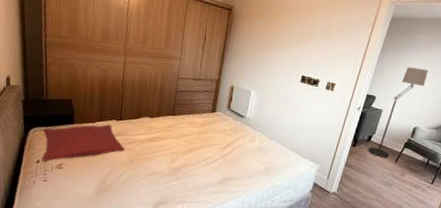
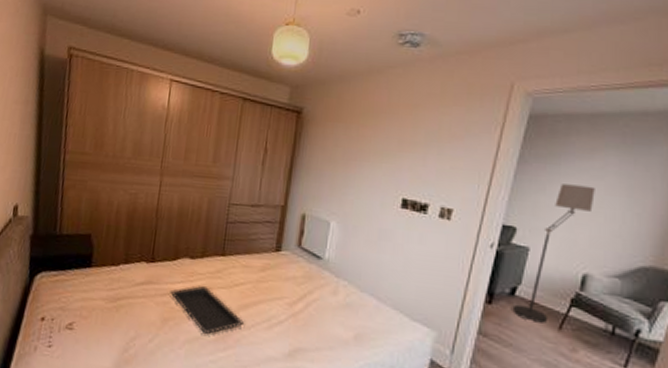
pillow: present [41,124,125,162] -> none [47,268,156,320]
serving tray: none [135,137,189,170] -> present [170,286,244,334]

